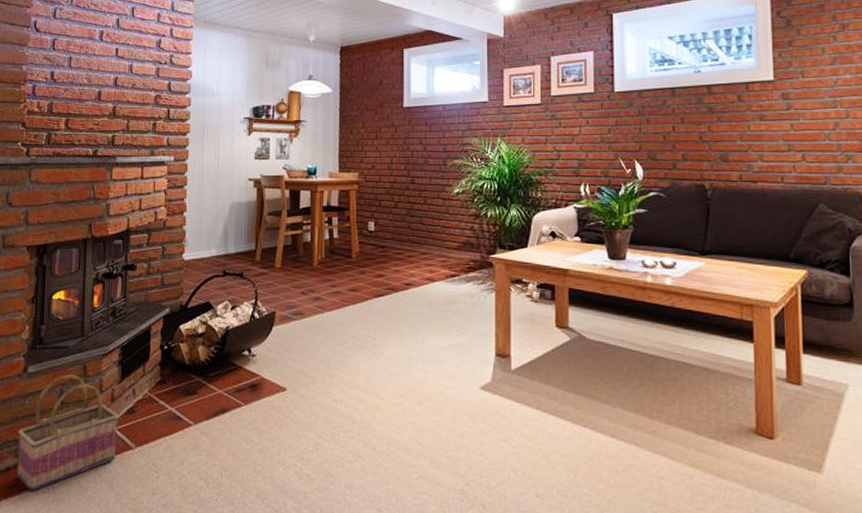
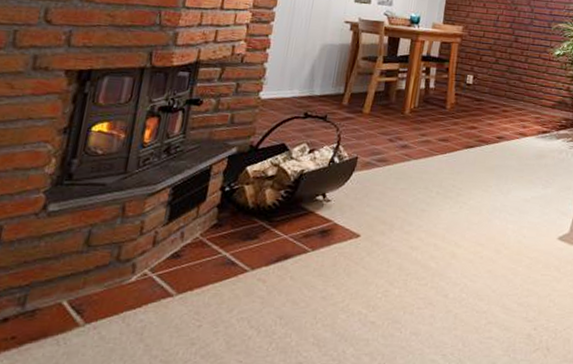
basket: present [16,374,118,491] -> none [17,214,160,344]

